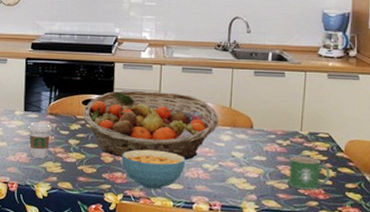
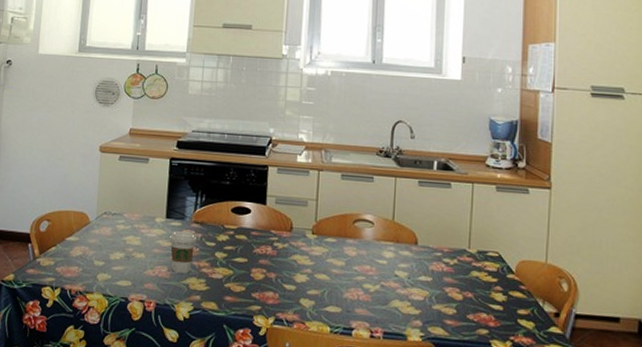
fruit basket: present [82,90,219,160] -> none [231,197,381,279]
cereal bowl: present [122,149,186,190] -> none [274,265,345,313]
mug: present [289,156,331,190] -> none [456,277,501,316]

